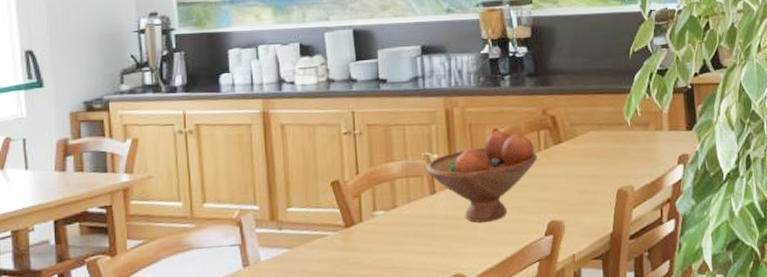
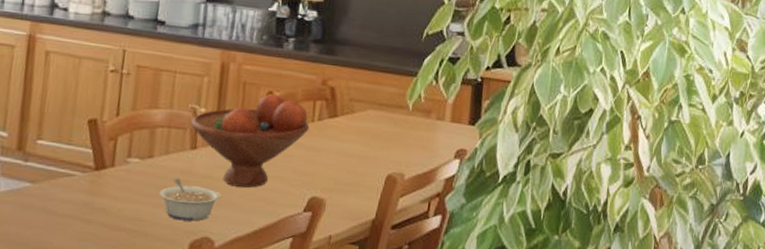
legume: none [407,223,466,262] -> present [158,178,221,221]

